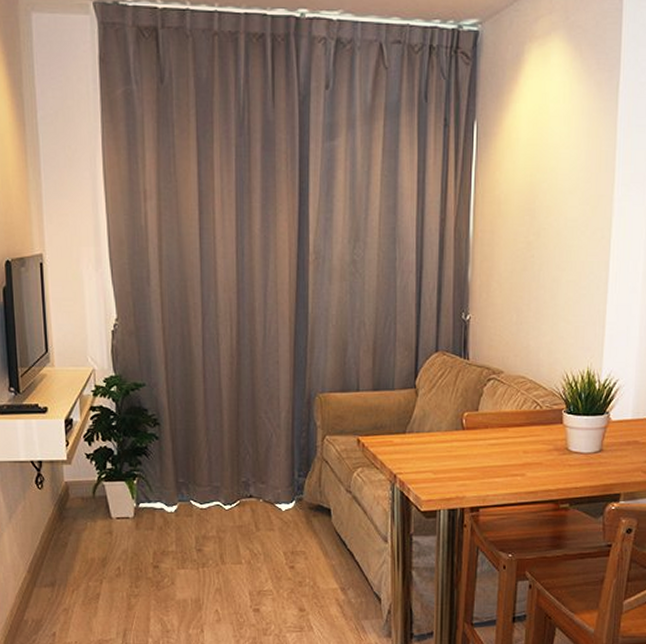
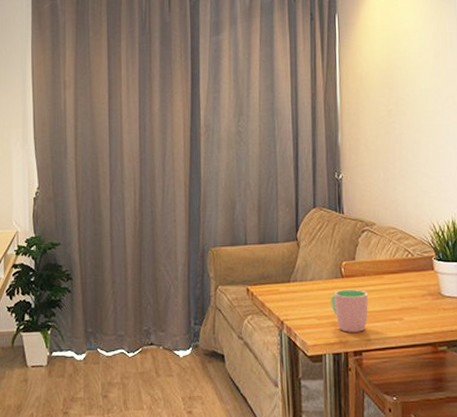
cup: none [449,442,489,488] -> present [331,289,368,332]

